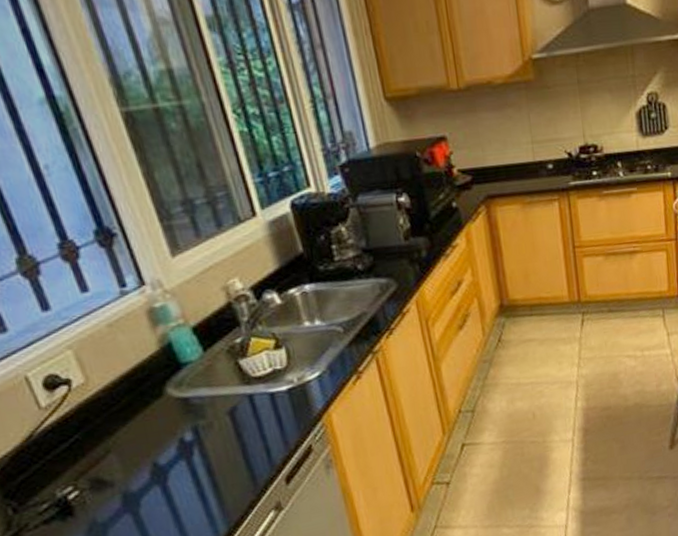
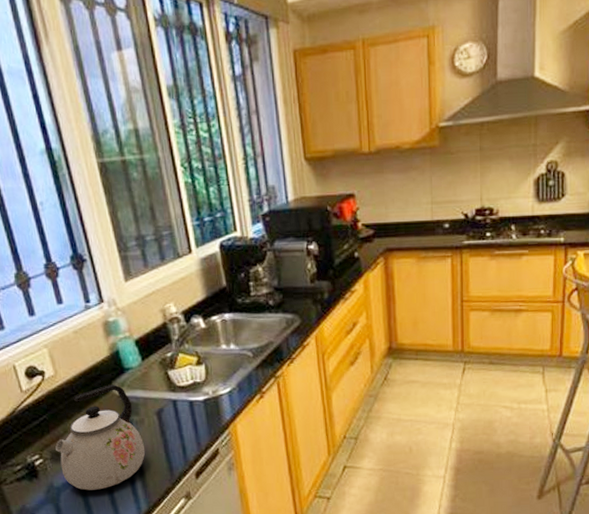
kettle: none [95,384,219,521] -> present [55,384,146,491]

